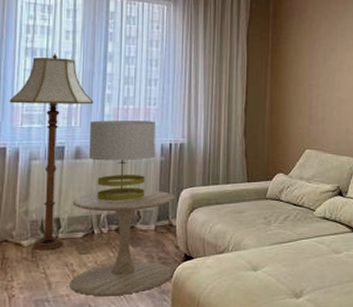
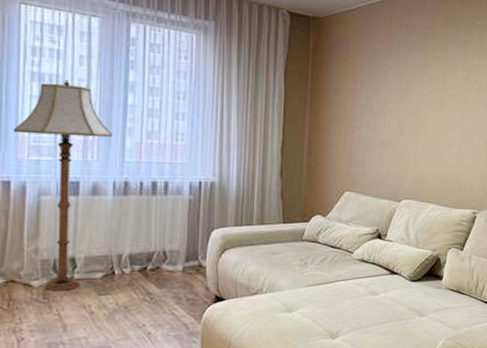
side table: present [70,190,176,297] -> none [88,230,206,339]
table lamp: present [88,120,155,202] -> none [107,154,183,241]

